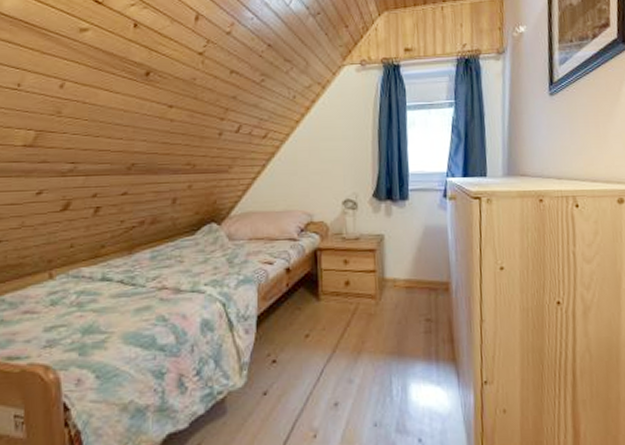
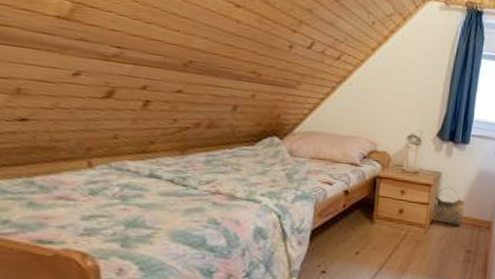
basket: none [378,250,416,292] -> present [429,187,466,226]

